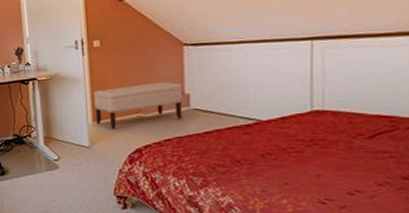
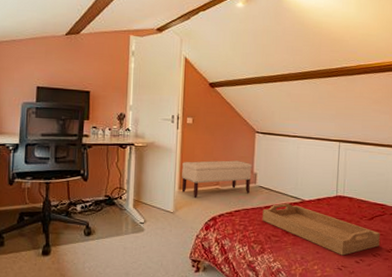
serving tray: none [201,126,389,186] -> present [262,203,380,256]

